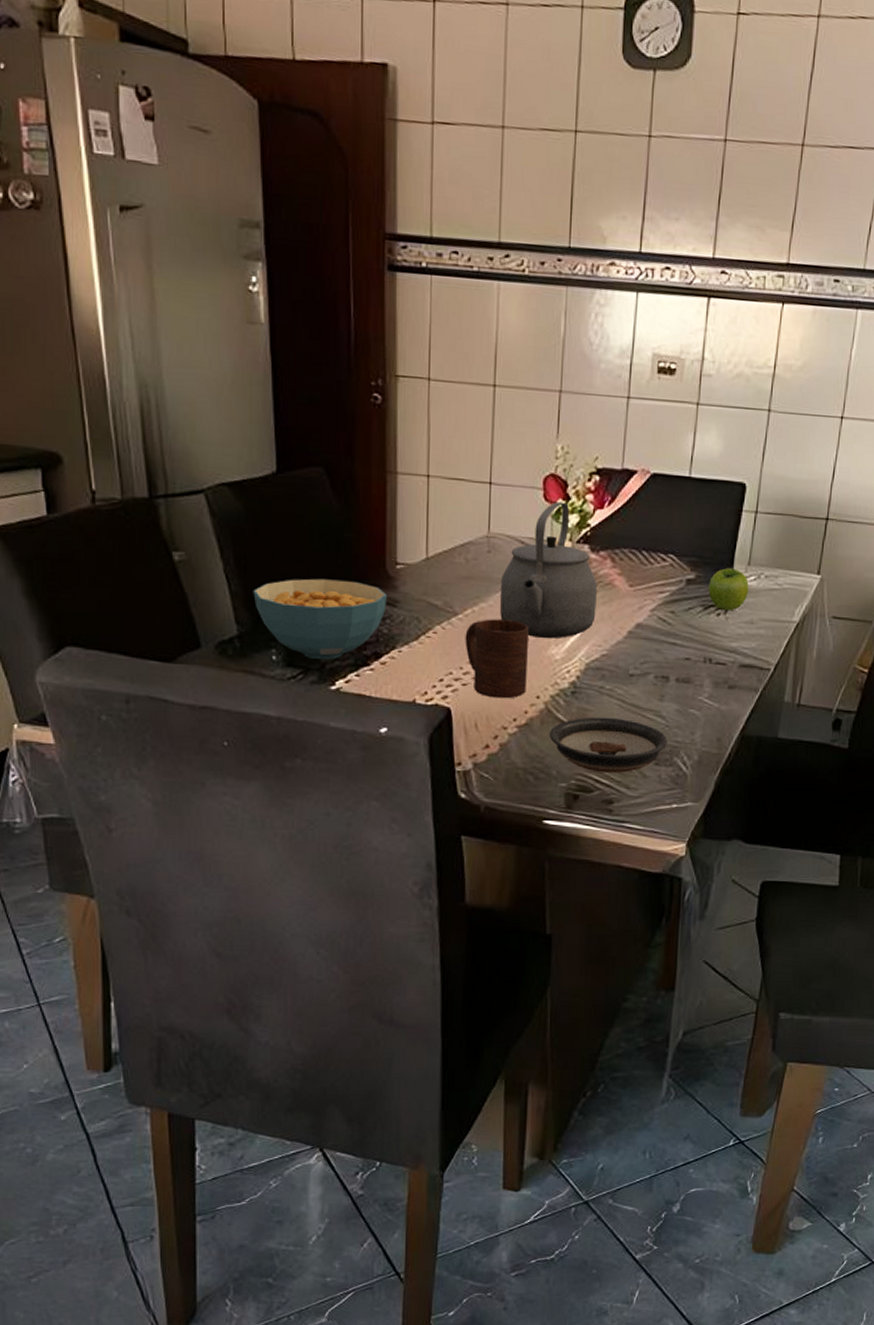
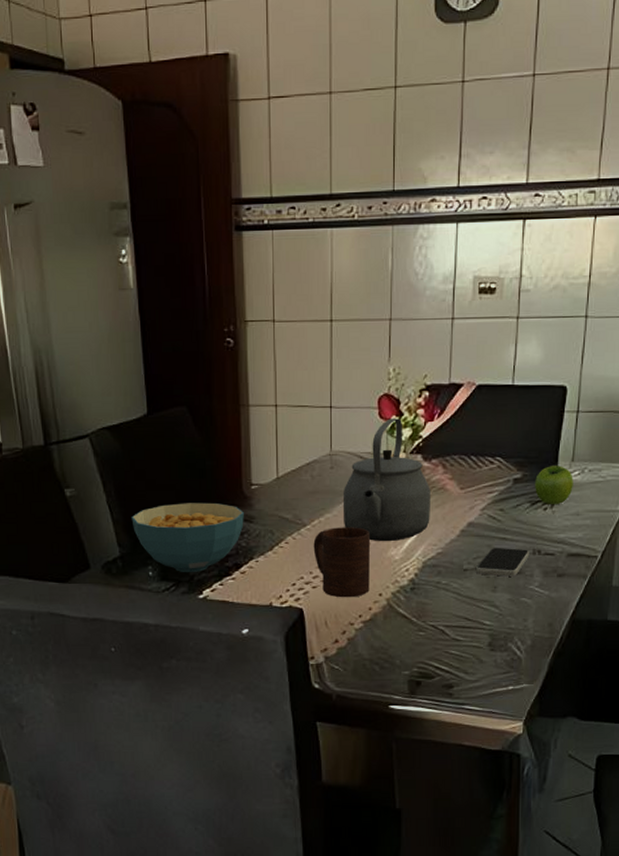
saucer: present [549,717,667,773] -> none [391,609,501,660]
smartphone: none [643,652,700,685] -> present [476,547,530,577]

